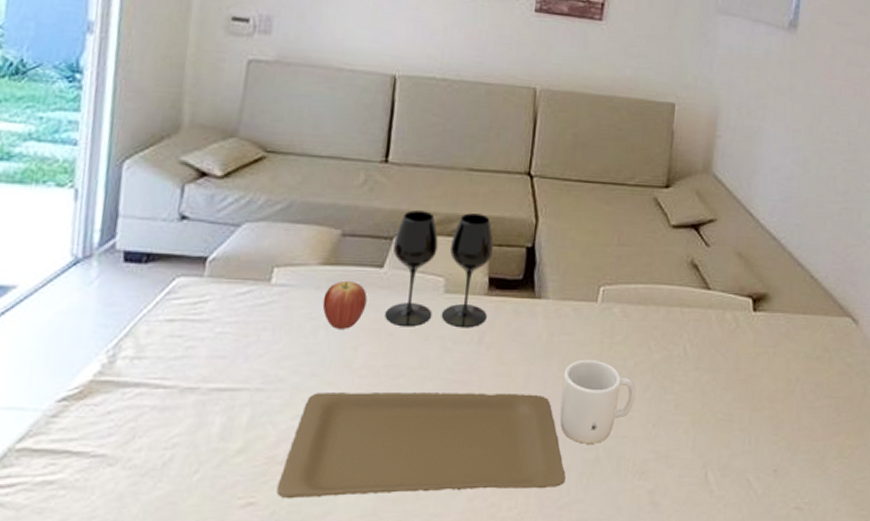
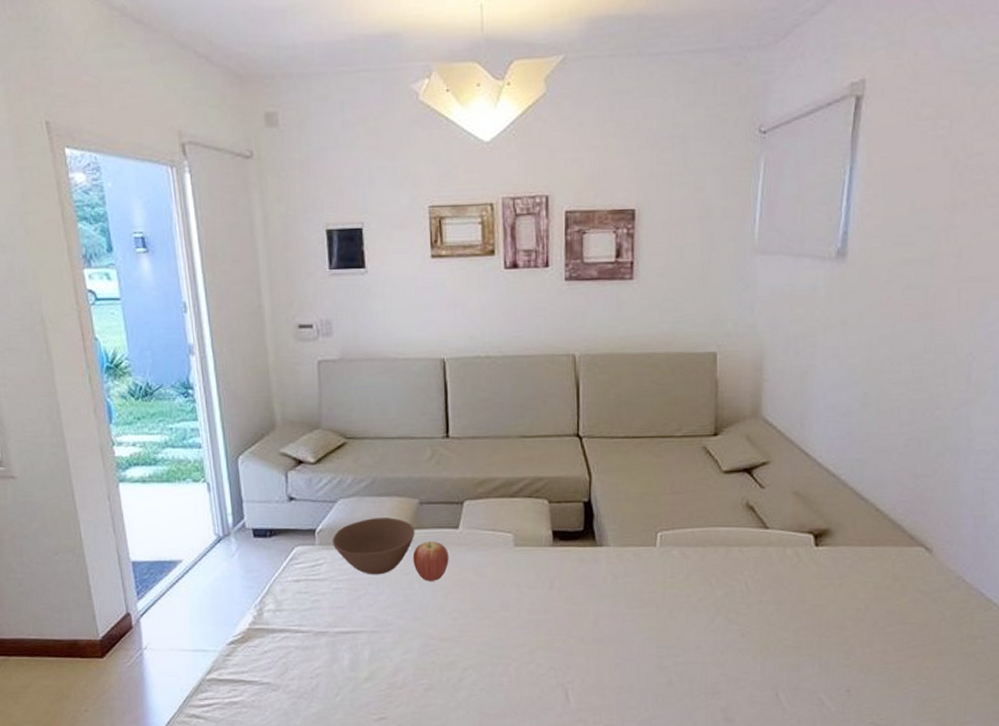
bowl: none [226,248,332,319] -> present [333,517,415,575]
tray: present [276,393,566,499] -> none [400,628,642,715]
wine glass: present [385,210,494,328] -> none [464,475,554,576]
mug: present [559,359,636,444] -> none [631,597,701,669]

